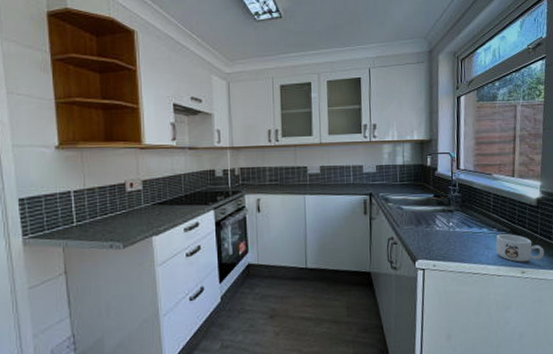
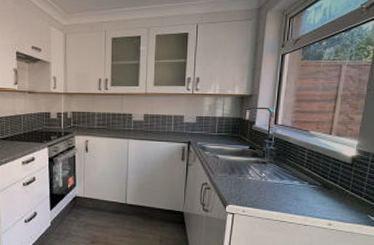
mug: present [496,234,545,262] -> none [305,188,354,215]

